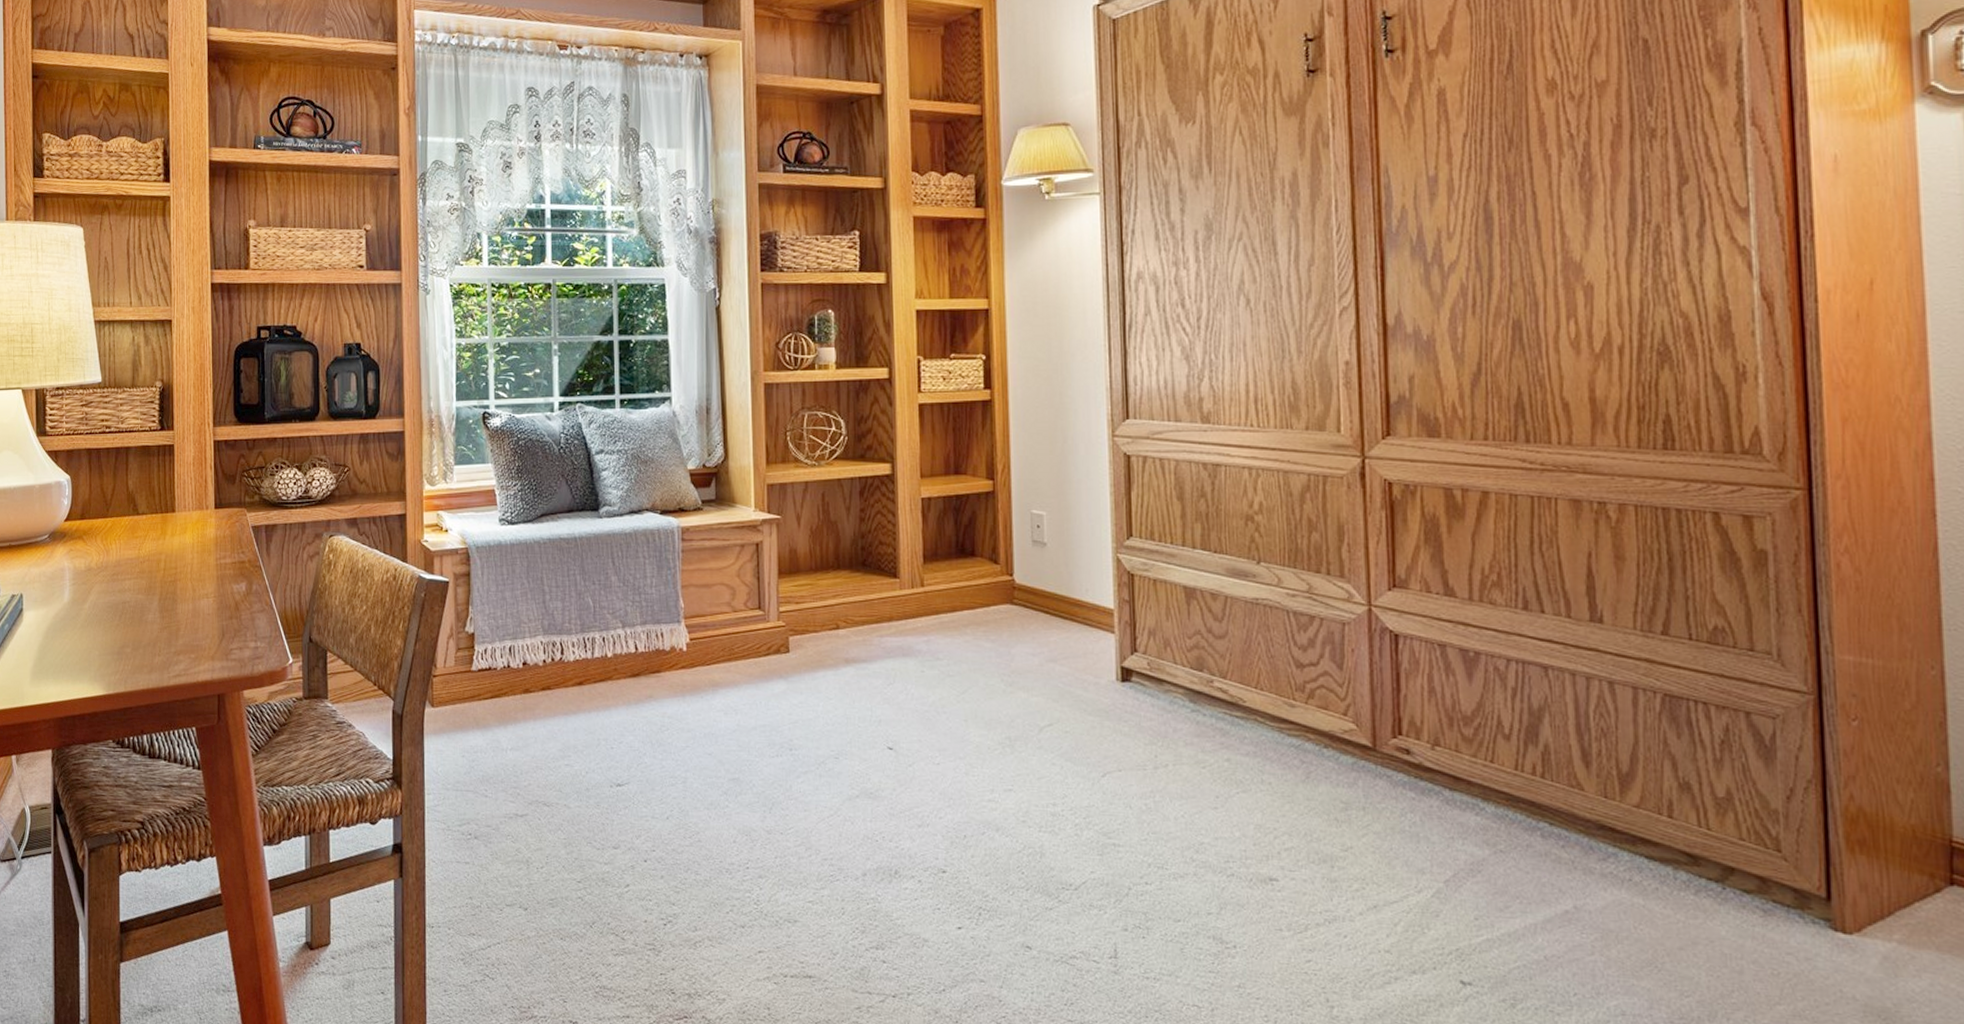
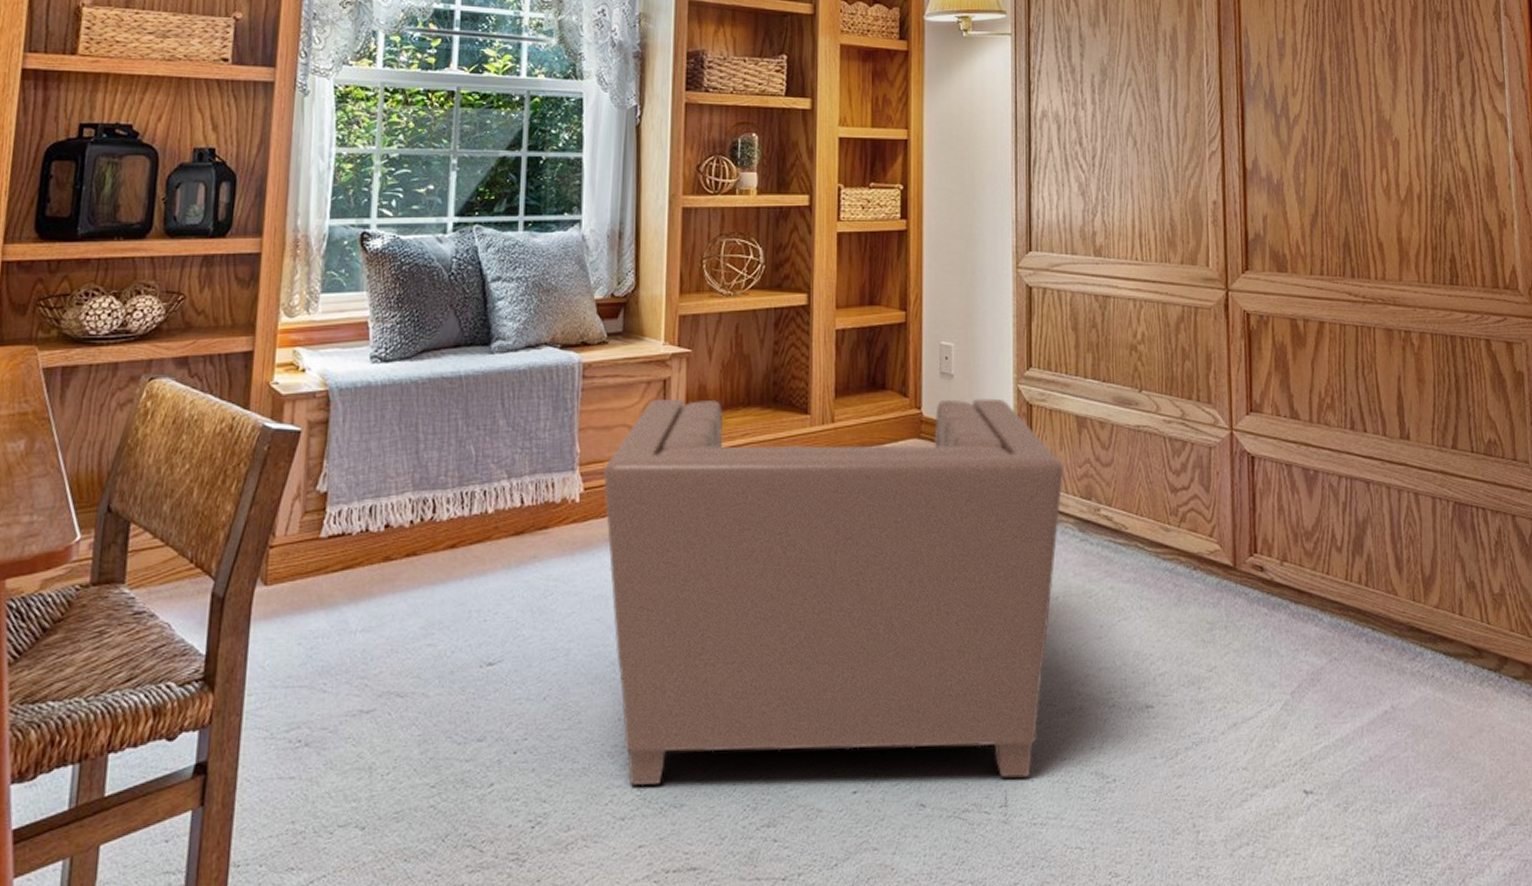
armchair: none [706,561,1172,934] -> present [603,398,1064,787]

